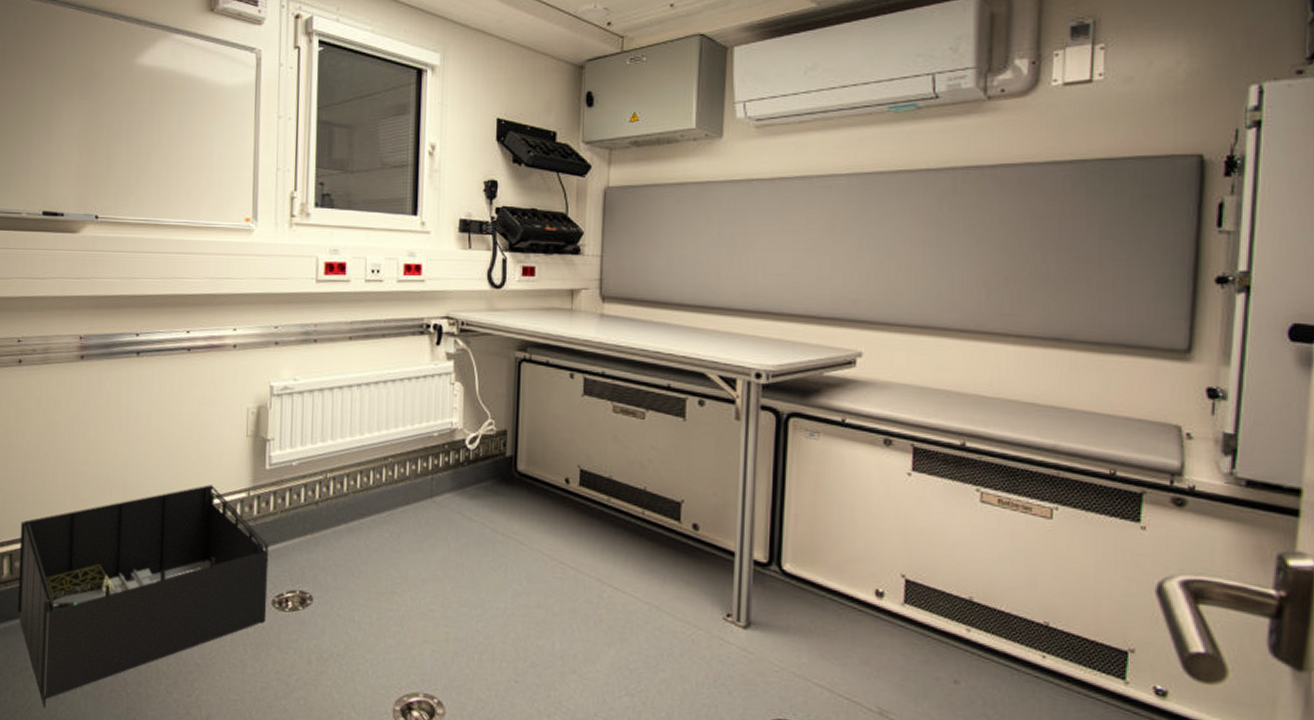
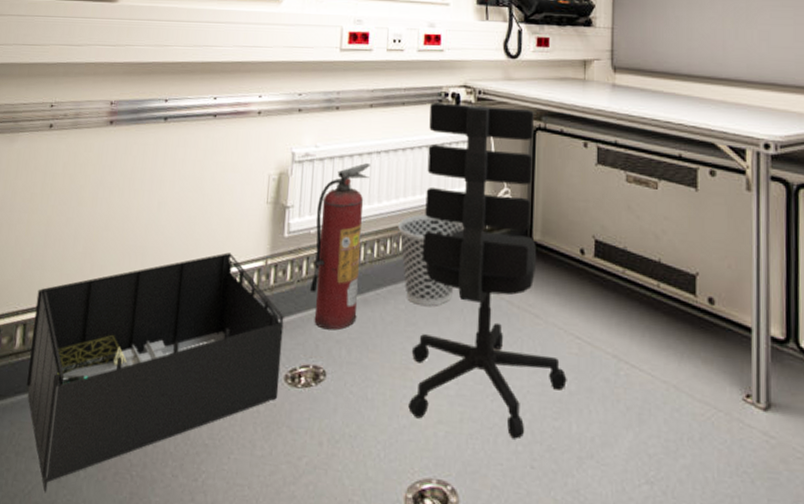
fire extinguisher: none [293,396,351,558] -> present [309,163,370,331]
wastebasket: none [381,445,447,534] -> present [398,214,464,306]
office chair: none [395,334,551,657] -> present [408,102,567,439]

